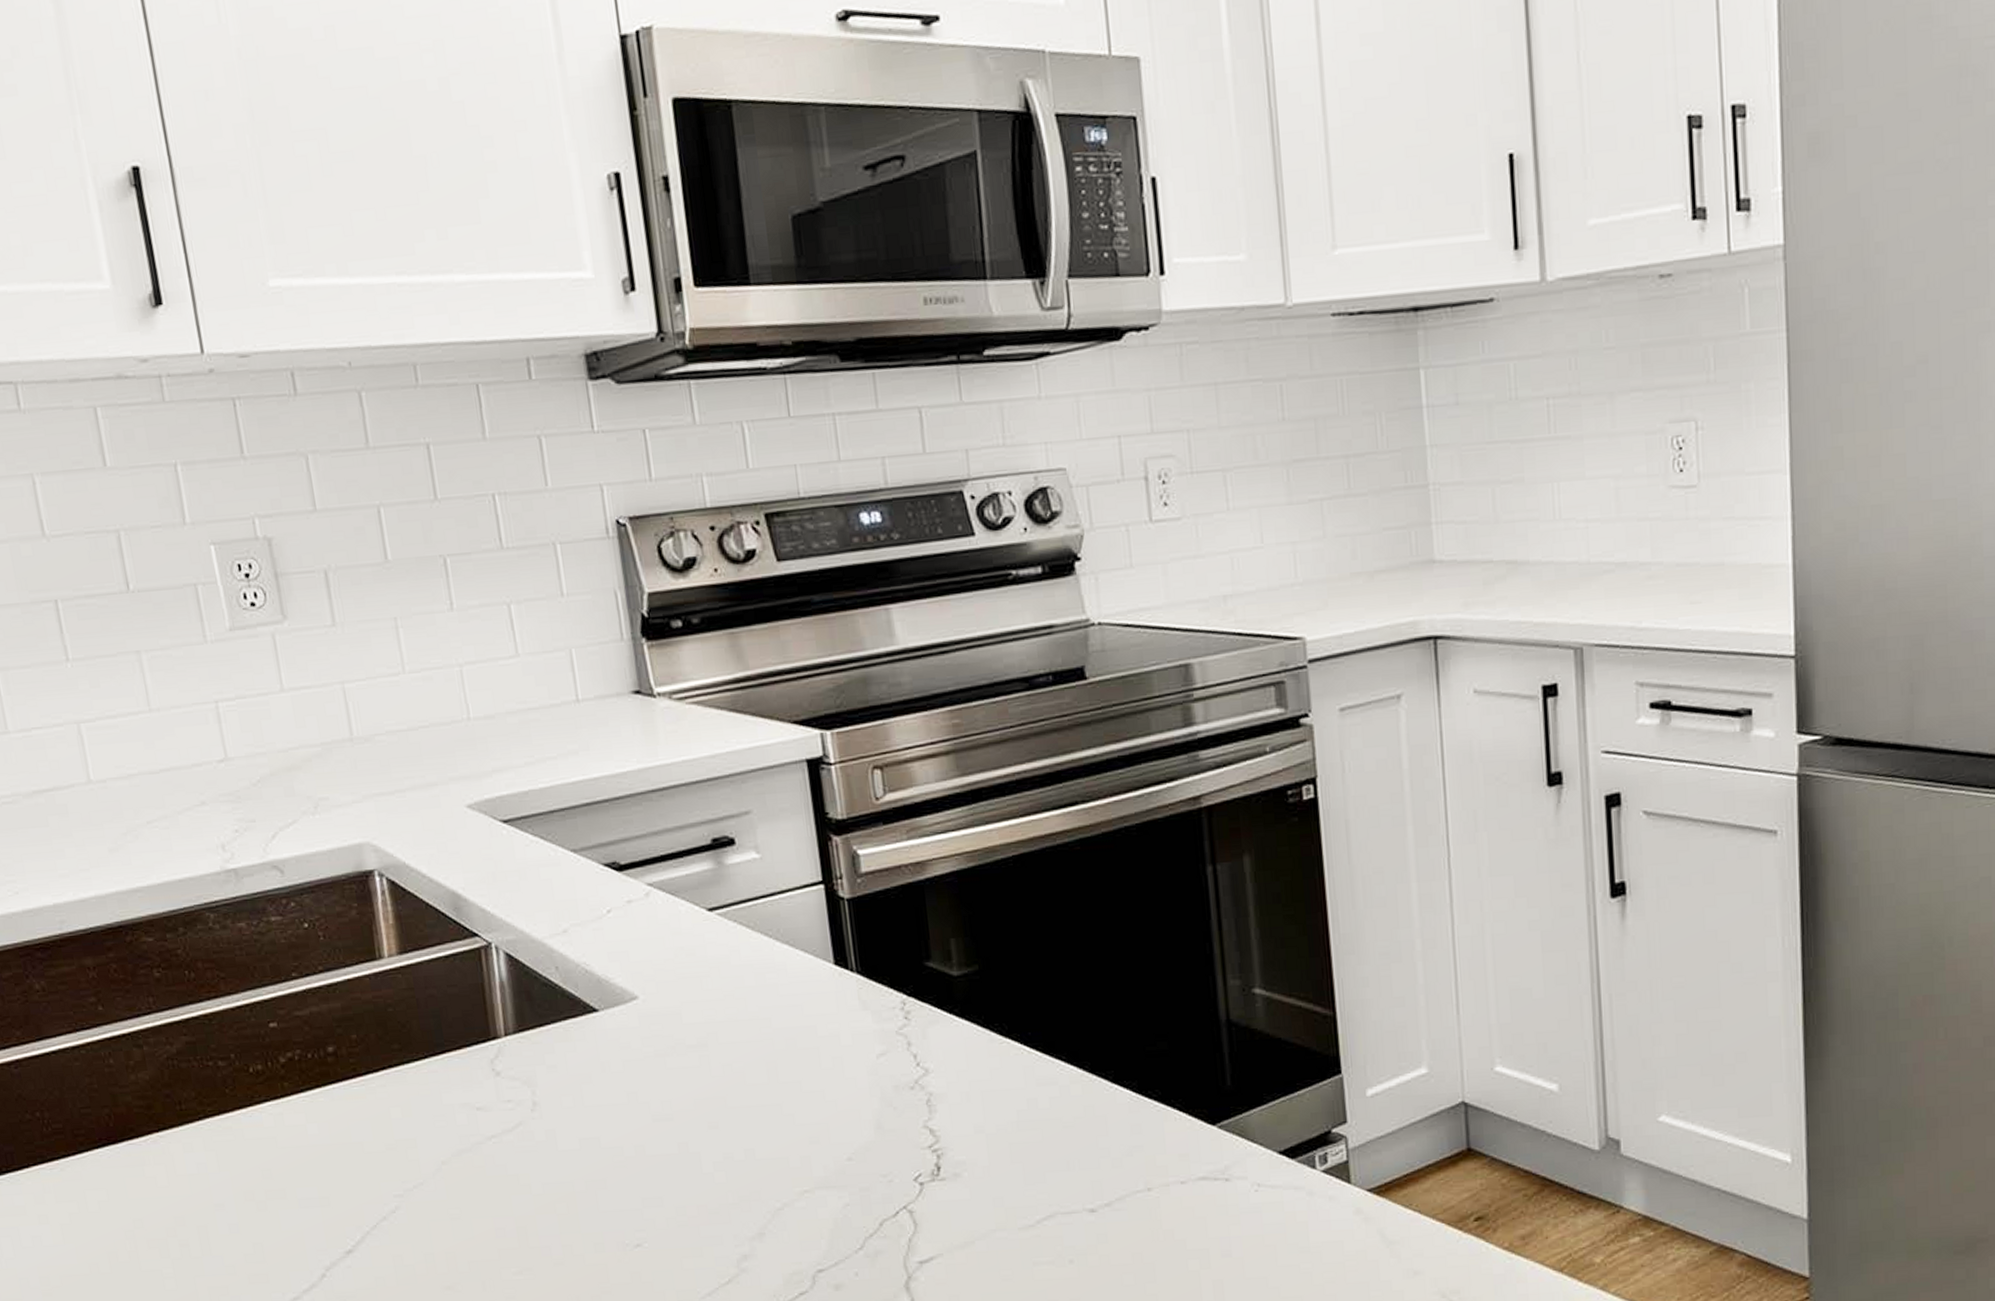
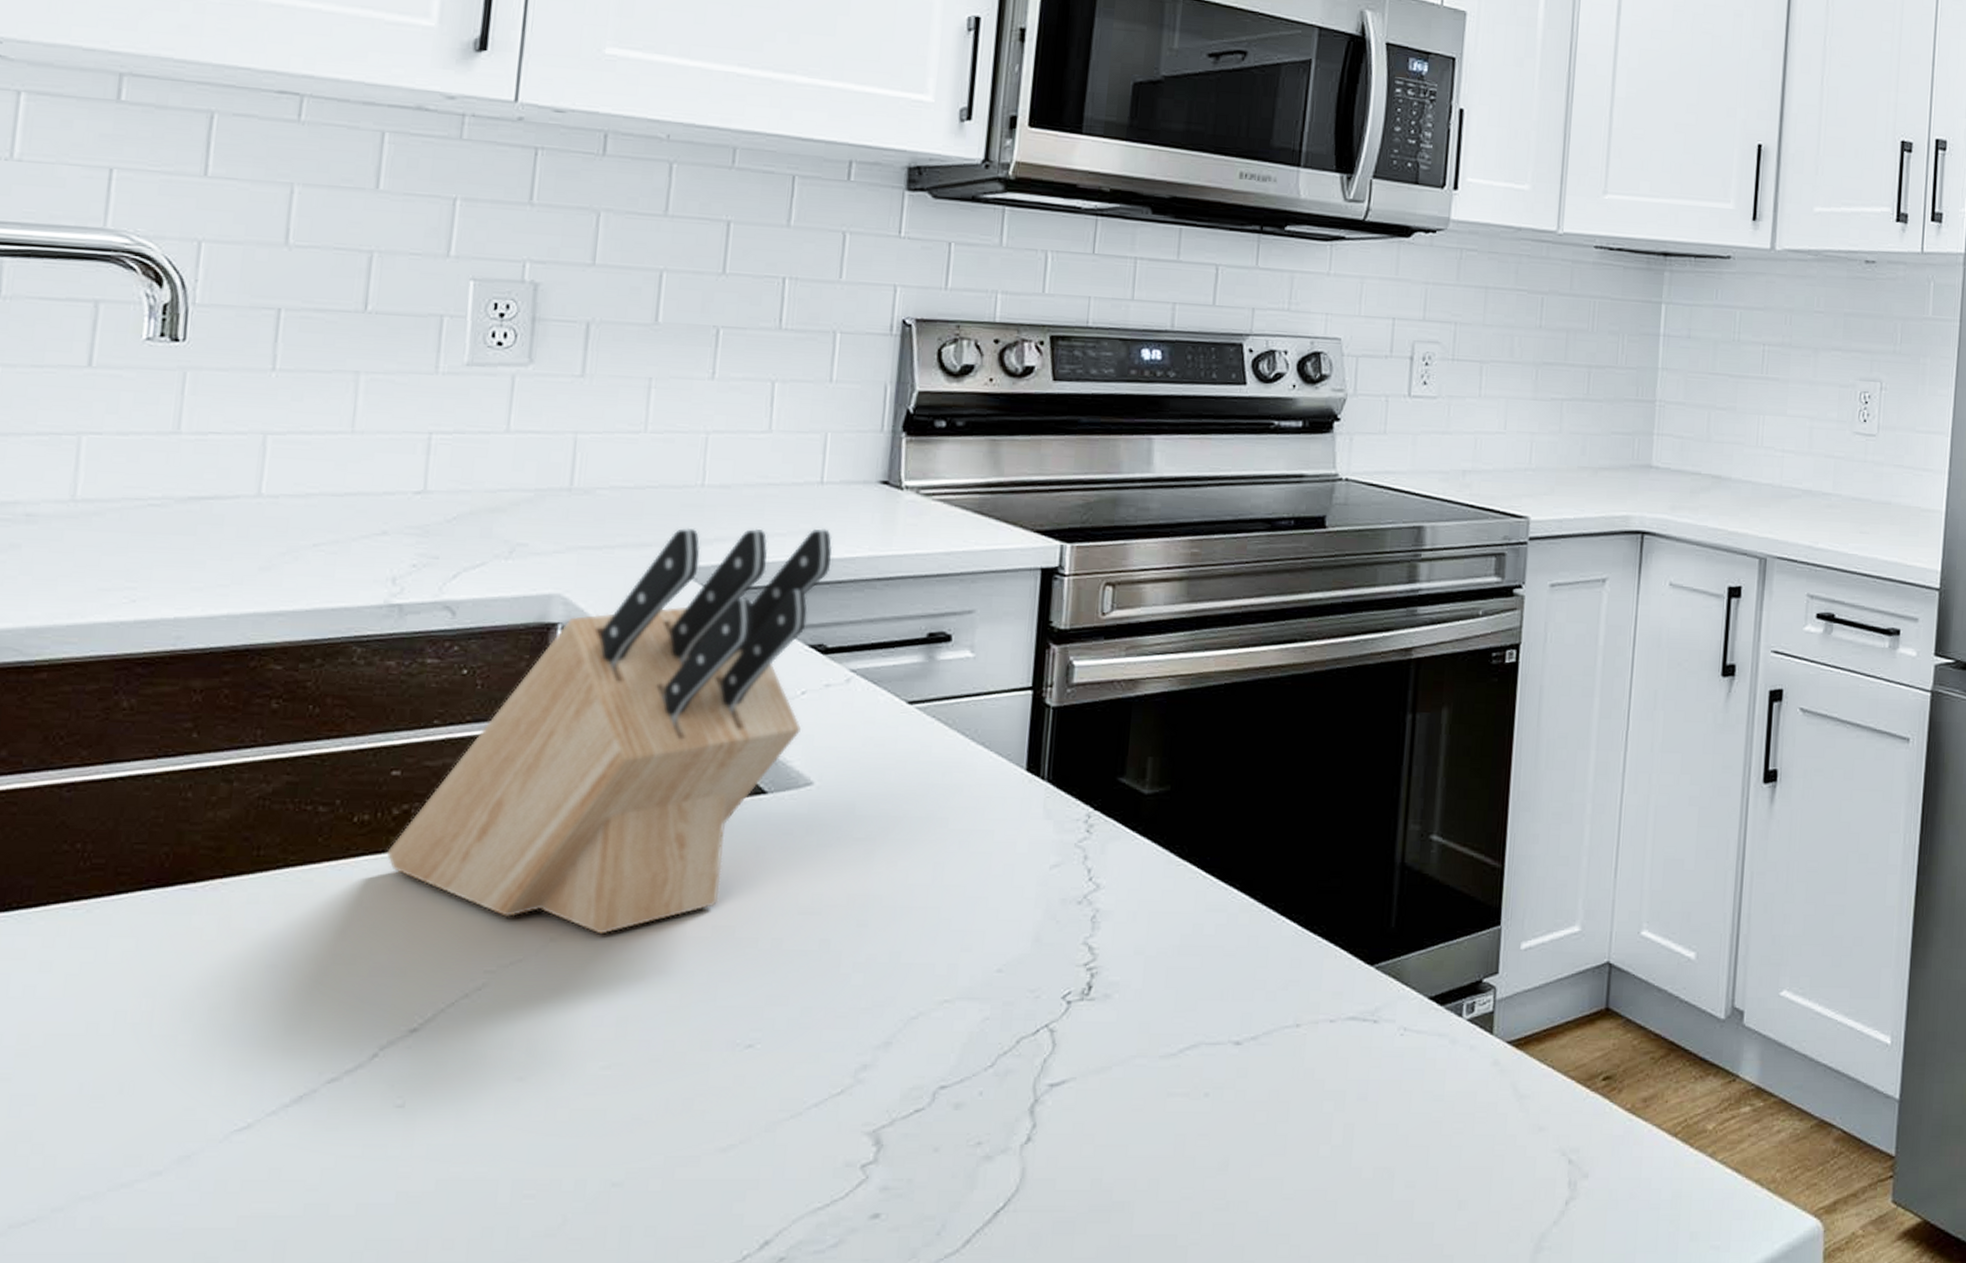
knife block: none [284,747,615,1155] -> present [386,527,833,935]

